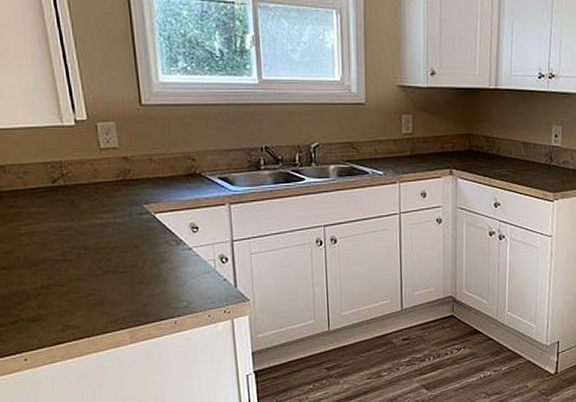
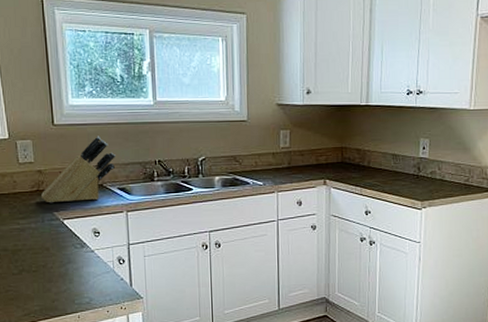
knife block: none [128,118,215,195] -> present [41,136,115,203]

